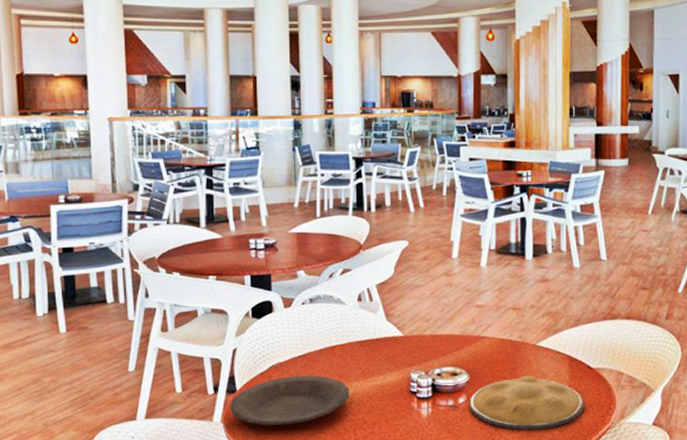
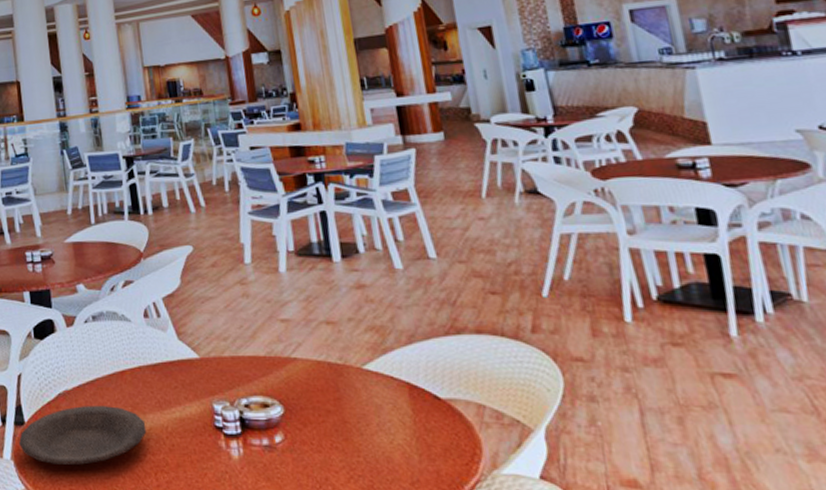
plate: present [469,375,584,431] -> none [287,407,439,481]

